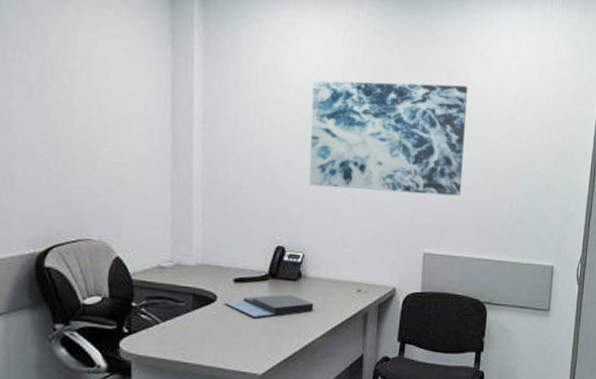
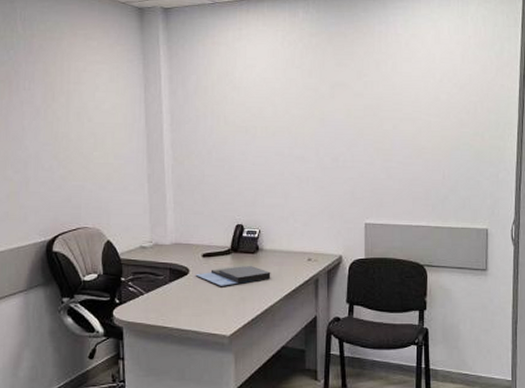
wall art: present [309,80,469,196] -> none [259,72,396,172]

